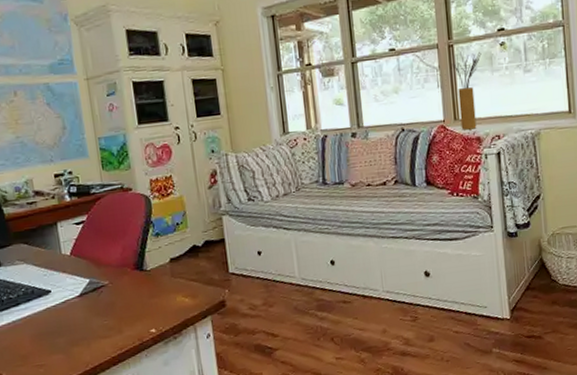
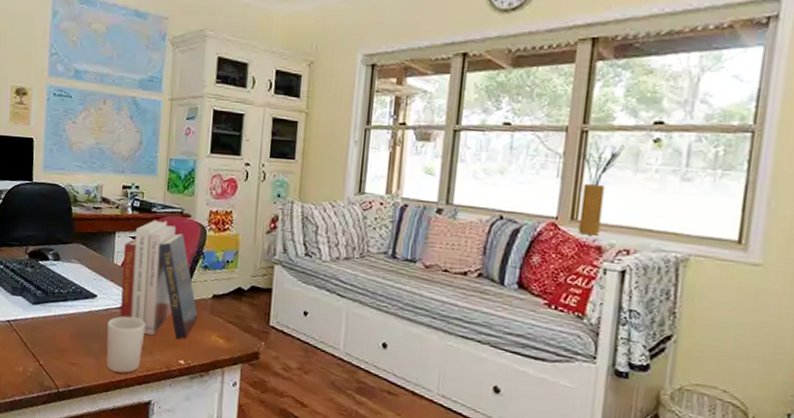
books: none [68,199,160,315] -> present [120,220,198,340]
mug: none [68,301,112,361] -> present [106,316,146,374]

